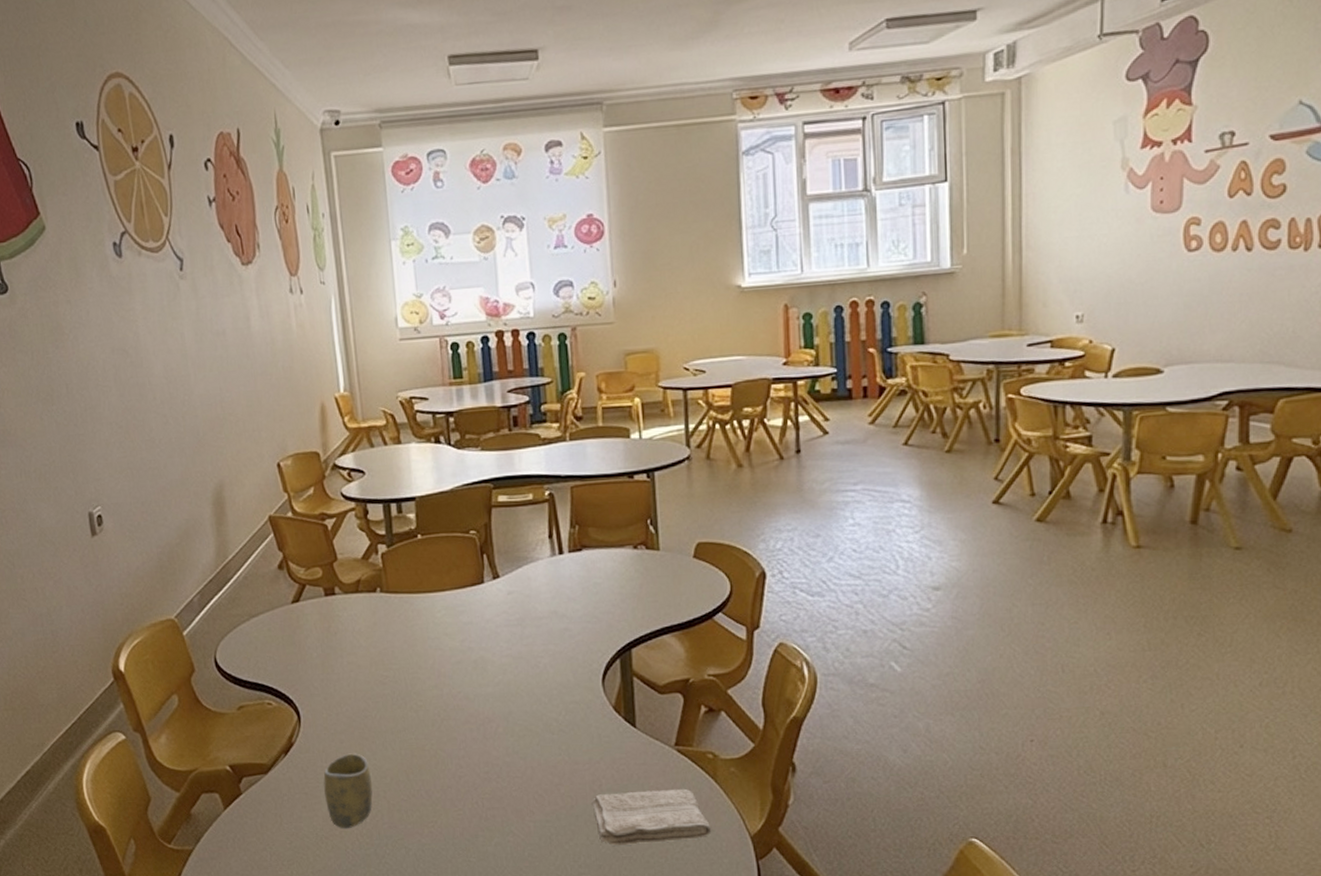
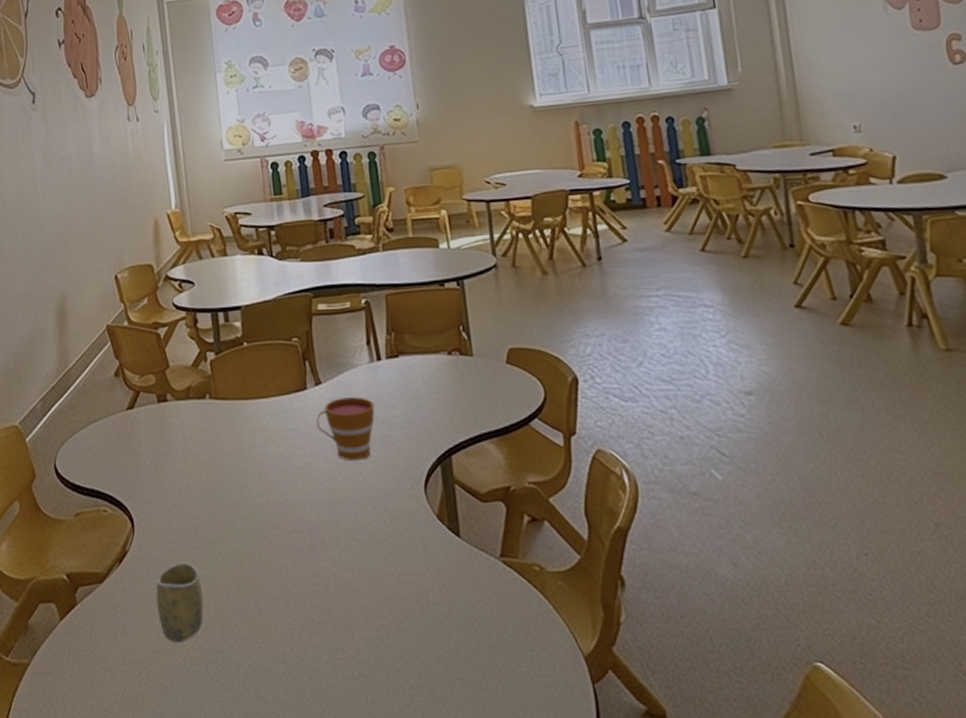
cup: none [493,591,555,655] -> present [316,397,375,461]
washcloth: present [591,788,712,845] -> none [420,603,544,665]

